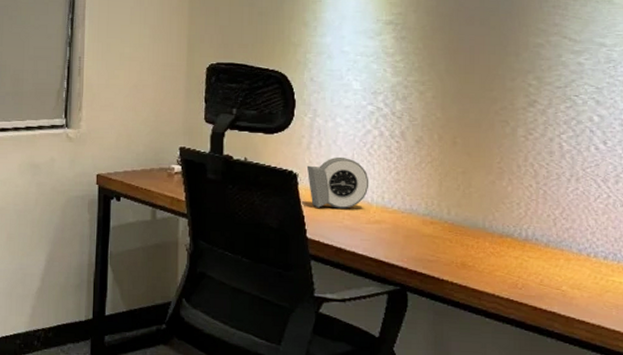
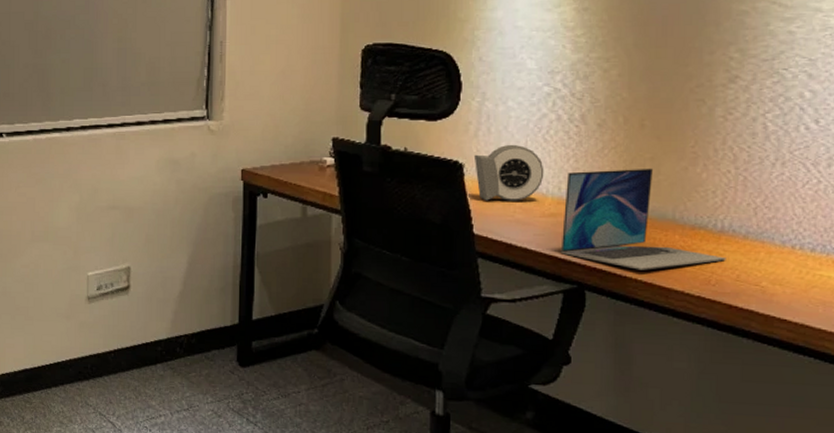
laptop: none [384,181,531,274] -> present [560,168,726,270]

